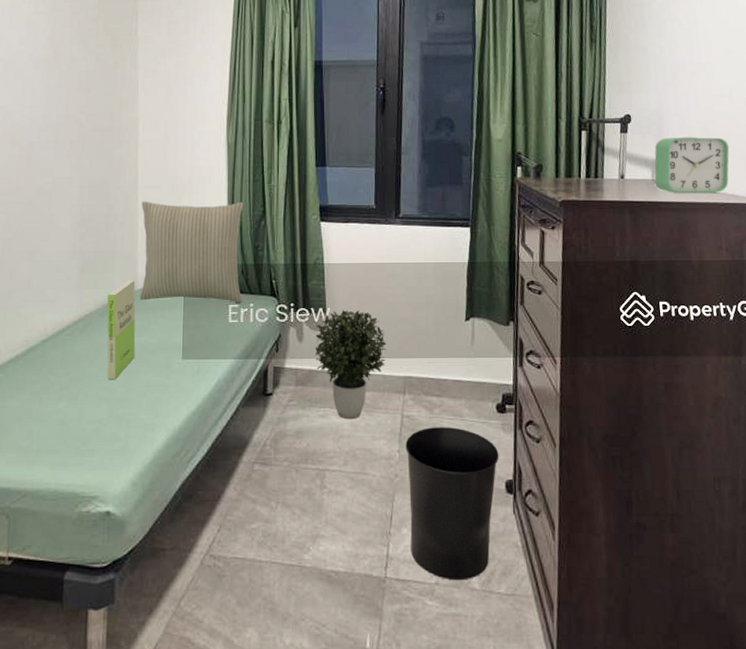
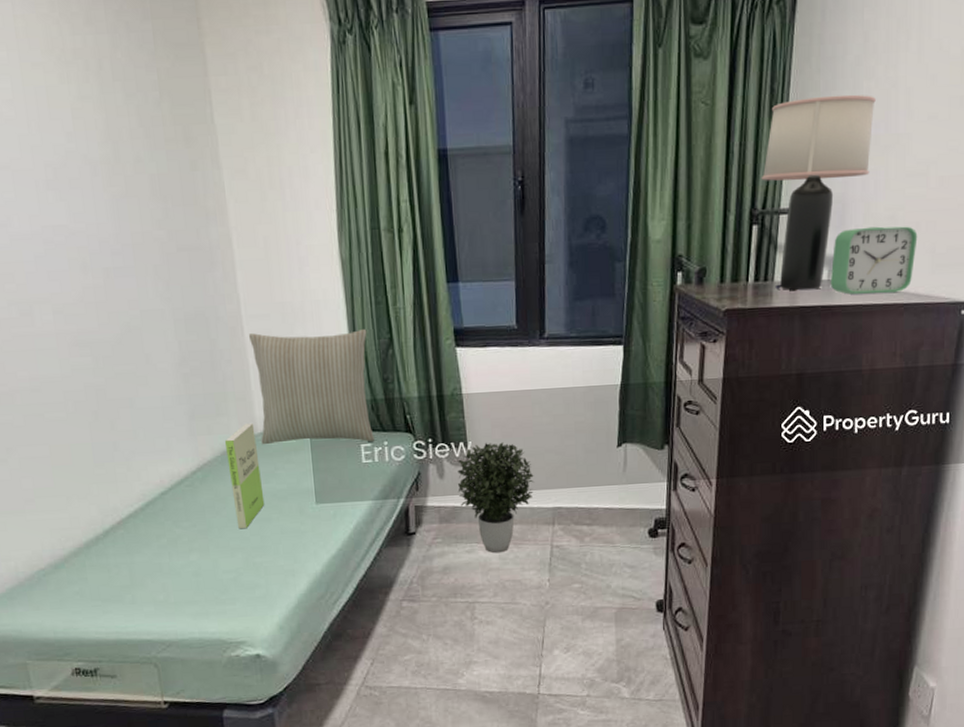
waste bin: present [405,427,499,581] -> none [555,554,650,692]
table lamp: none [586,32,681,188] -> present [761,94,876,291]

